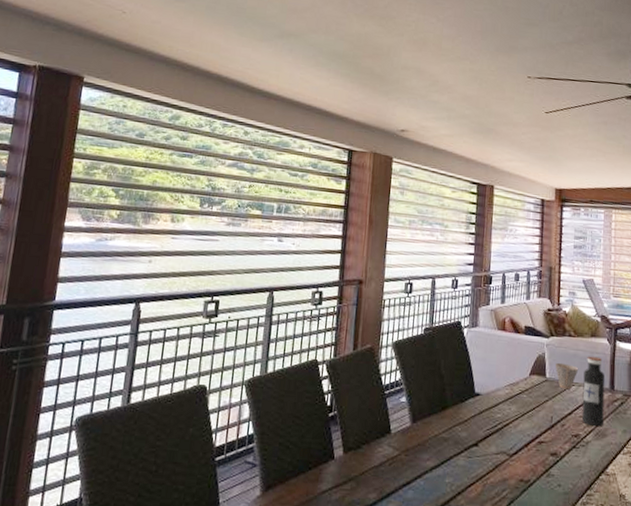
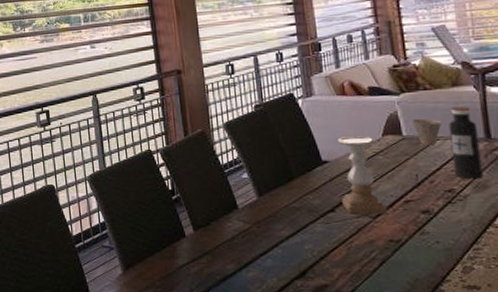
candle holder: none [486,371,523,454] -> present [337,136,388,215]

